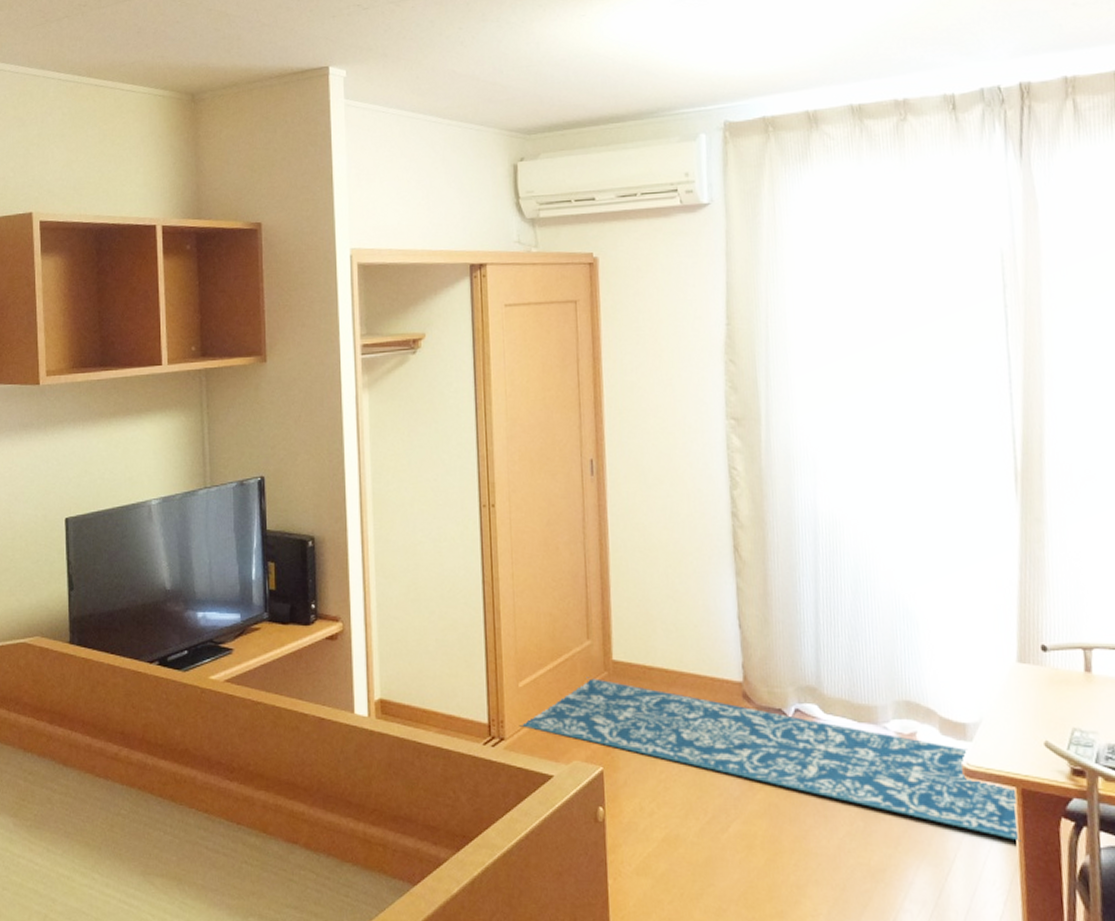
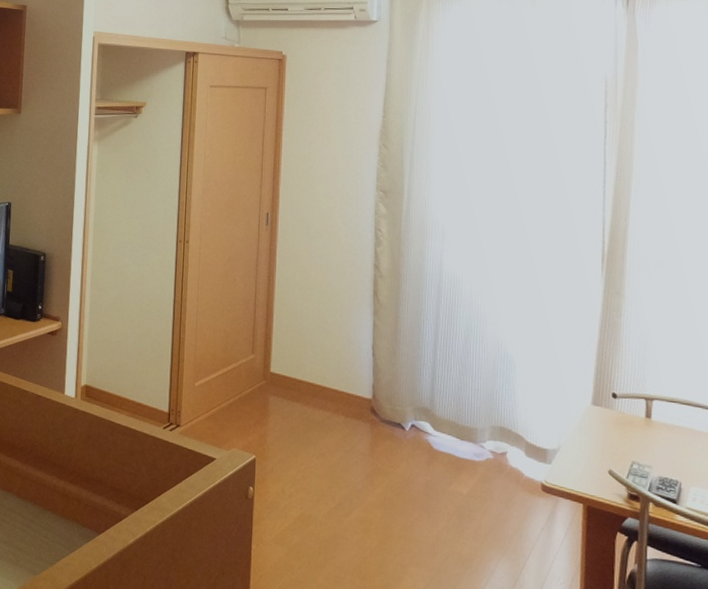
rug: present [519,677,1021,842] -> none [192,383,583,548]

